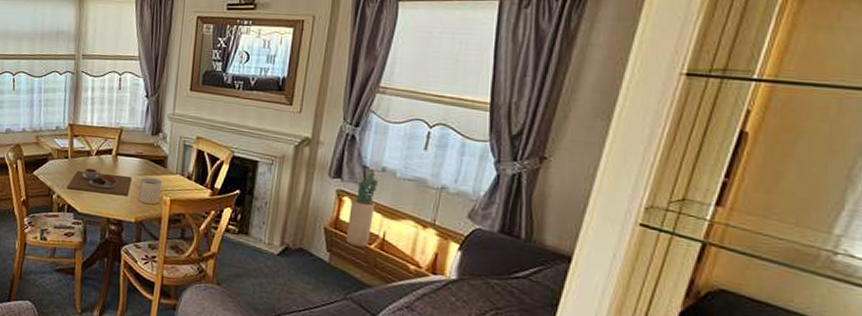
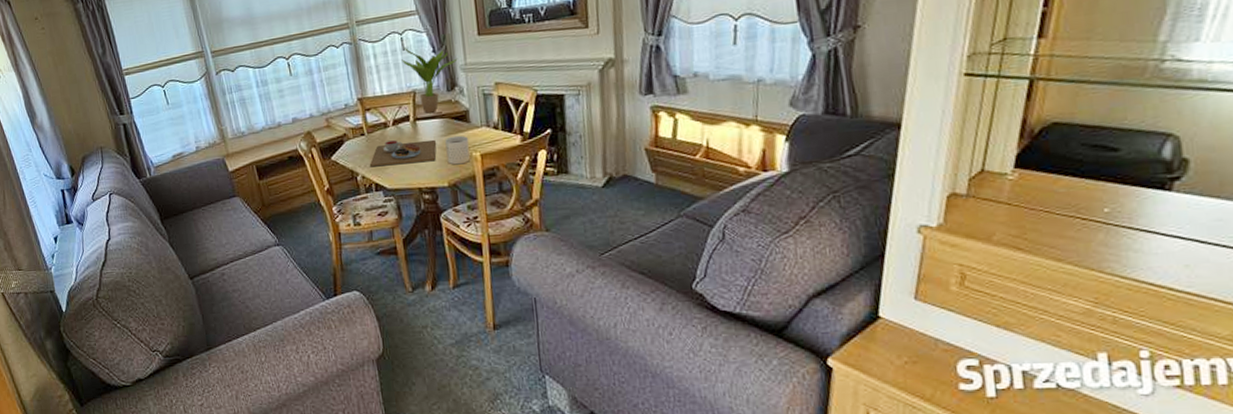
potted plant: none [116,86,167,152] -> present [402,46,458,114]
vase: present [345,170,379,248] -> none [667,78,694,162]

